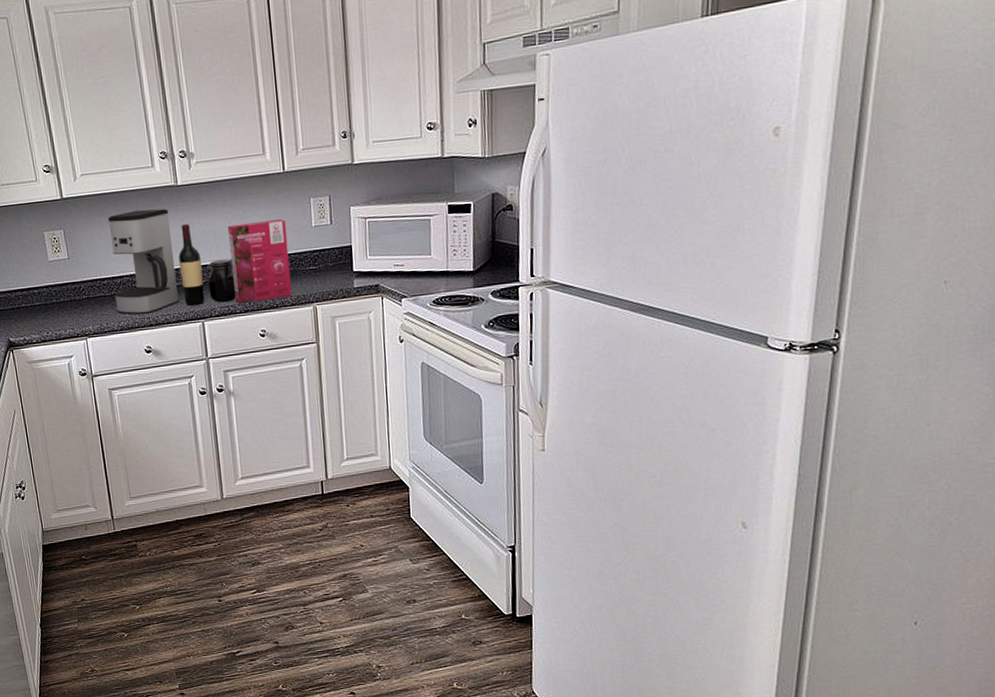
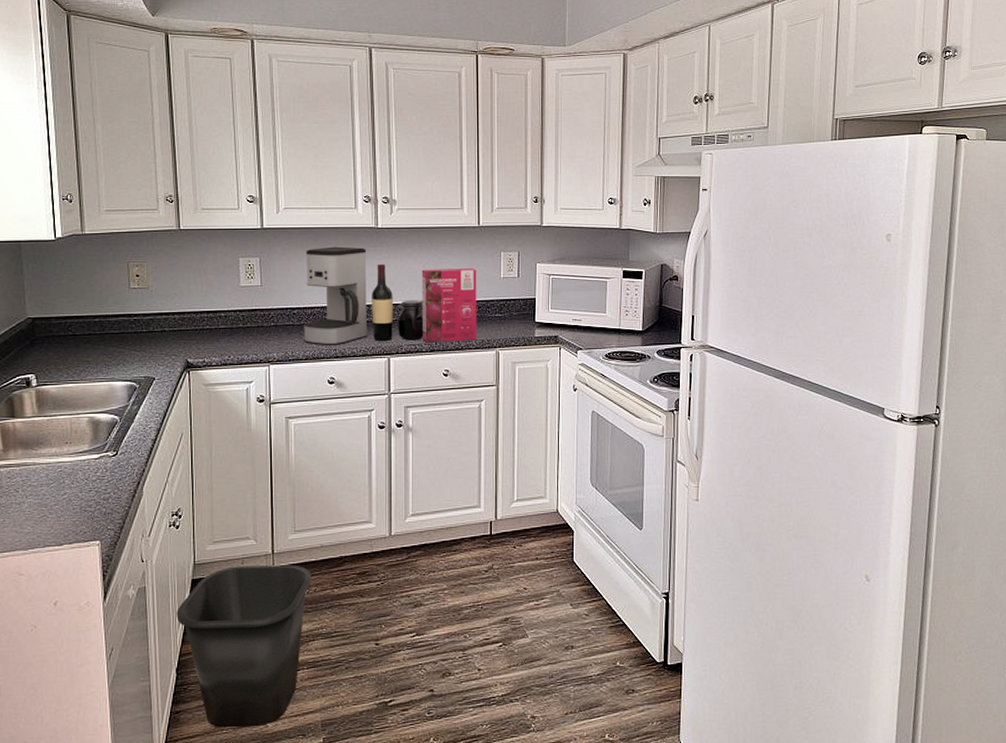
waste bin: none [33,529,152,675] -> present [176,565,312,727]

